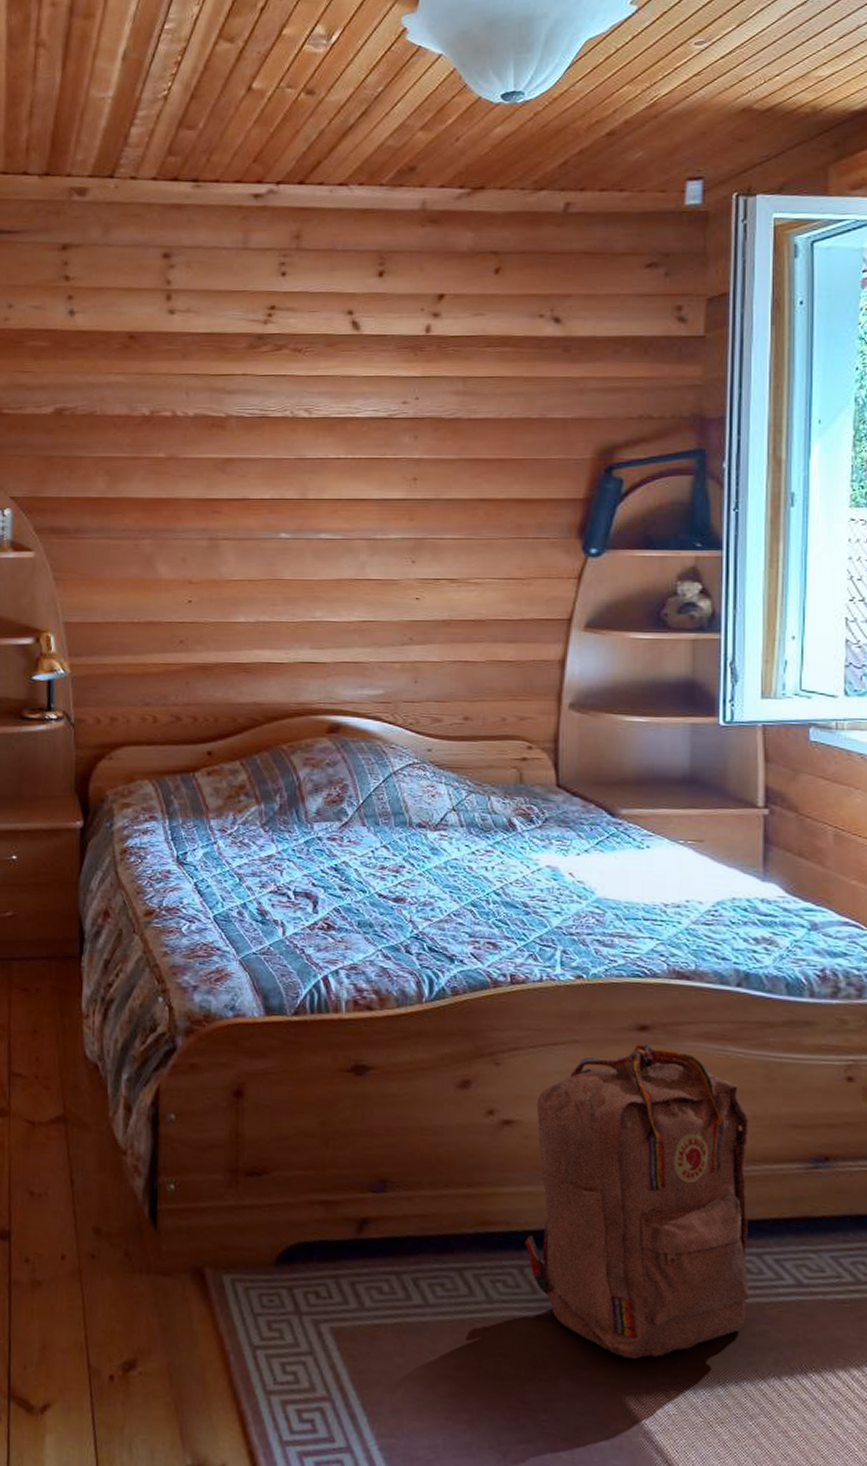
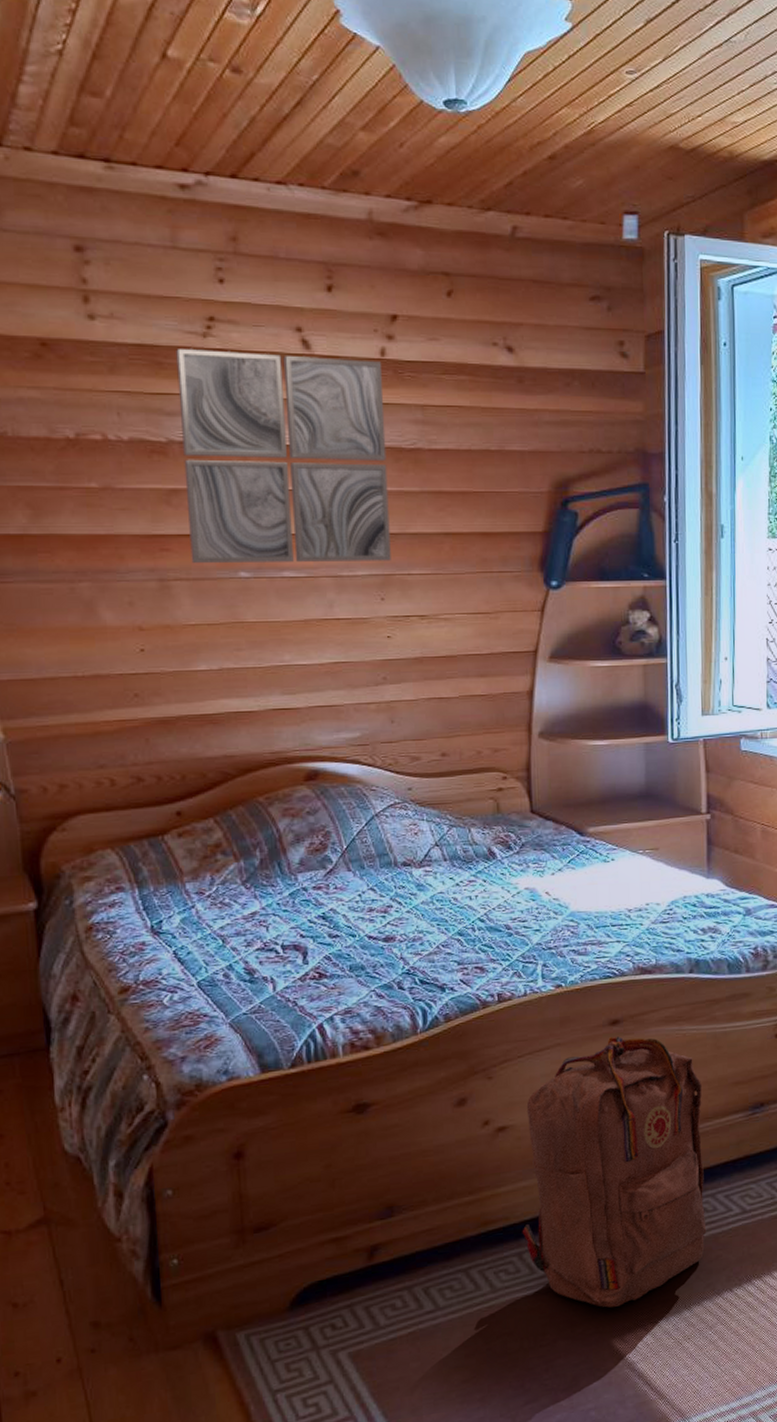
wall art: none [238,335,427,525] -> present [176,349,391,564]

